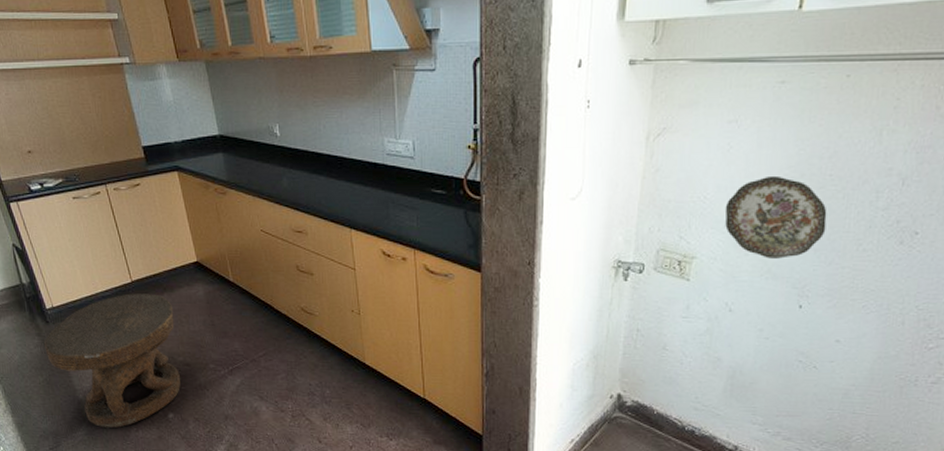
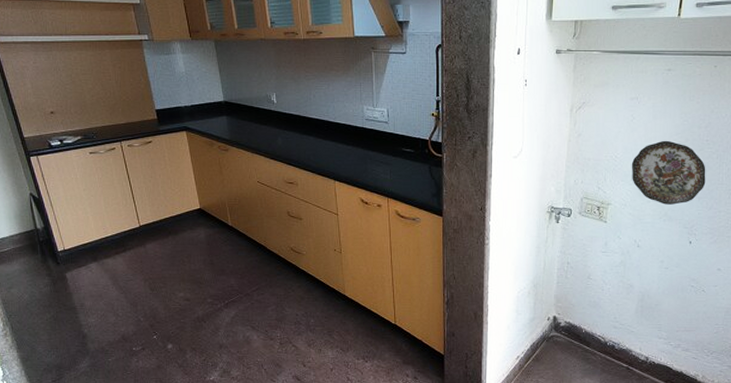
side table: present [44,293,180,428] -> none [54,237,180,359]

